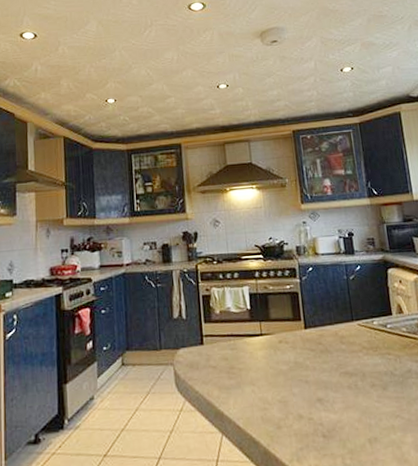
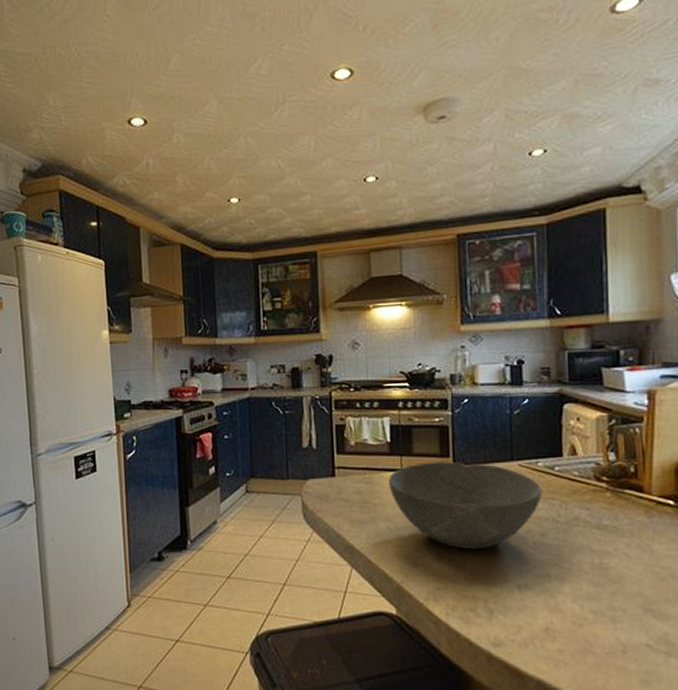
bowl: none [250,324,380,408] -> present [388,461,543,550]

